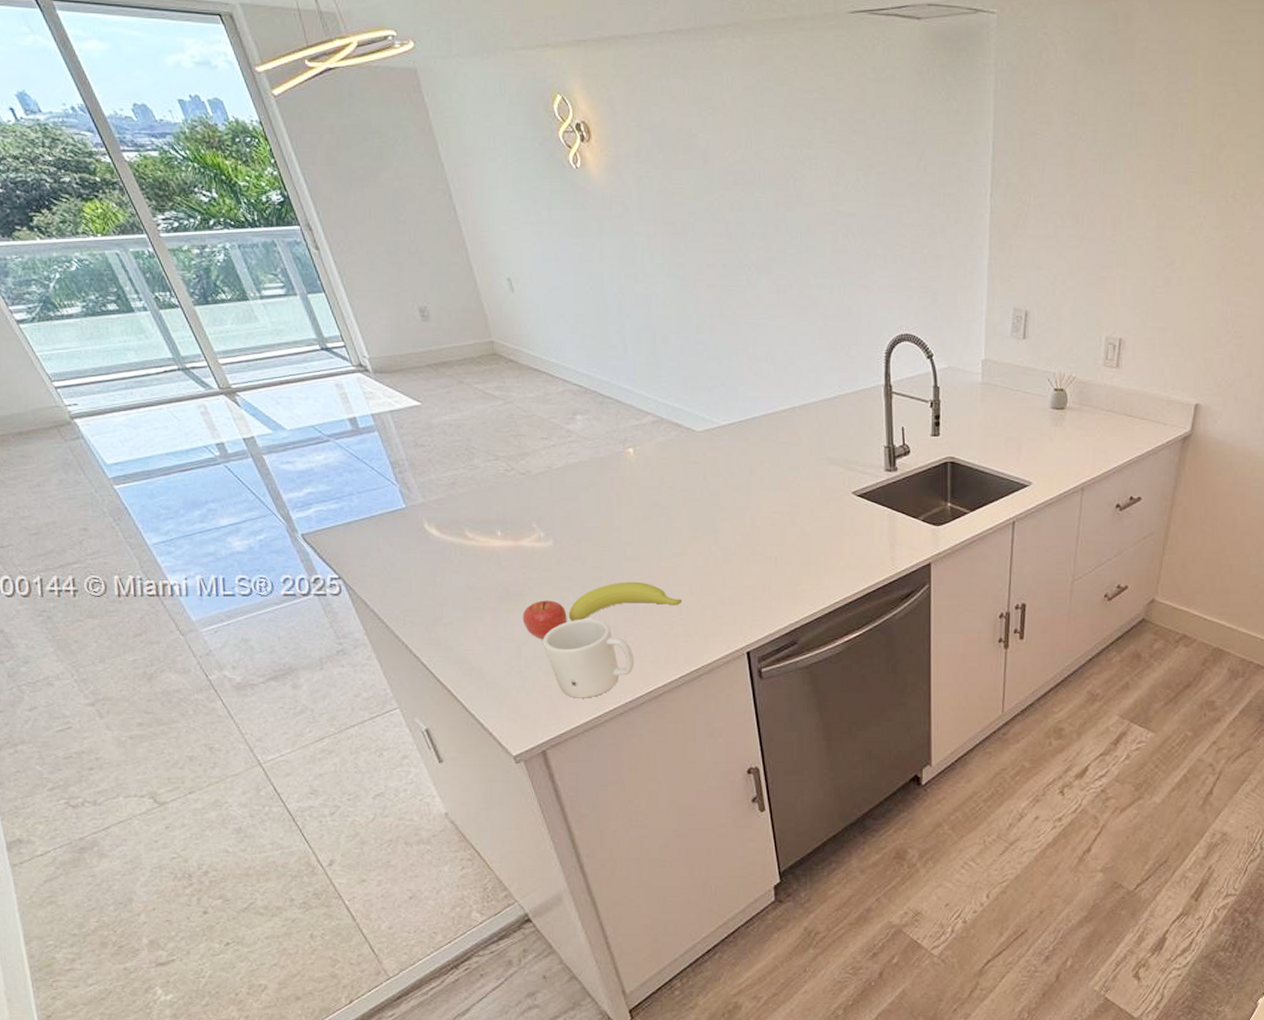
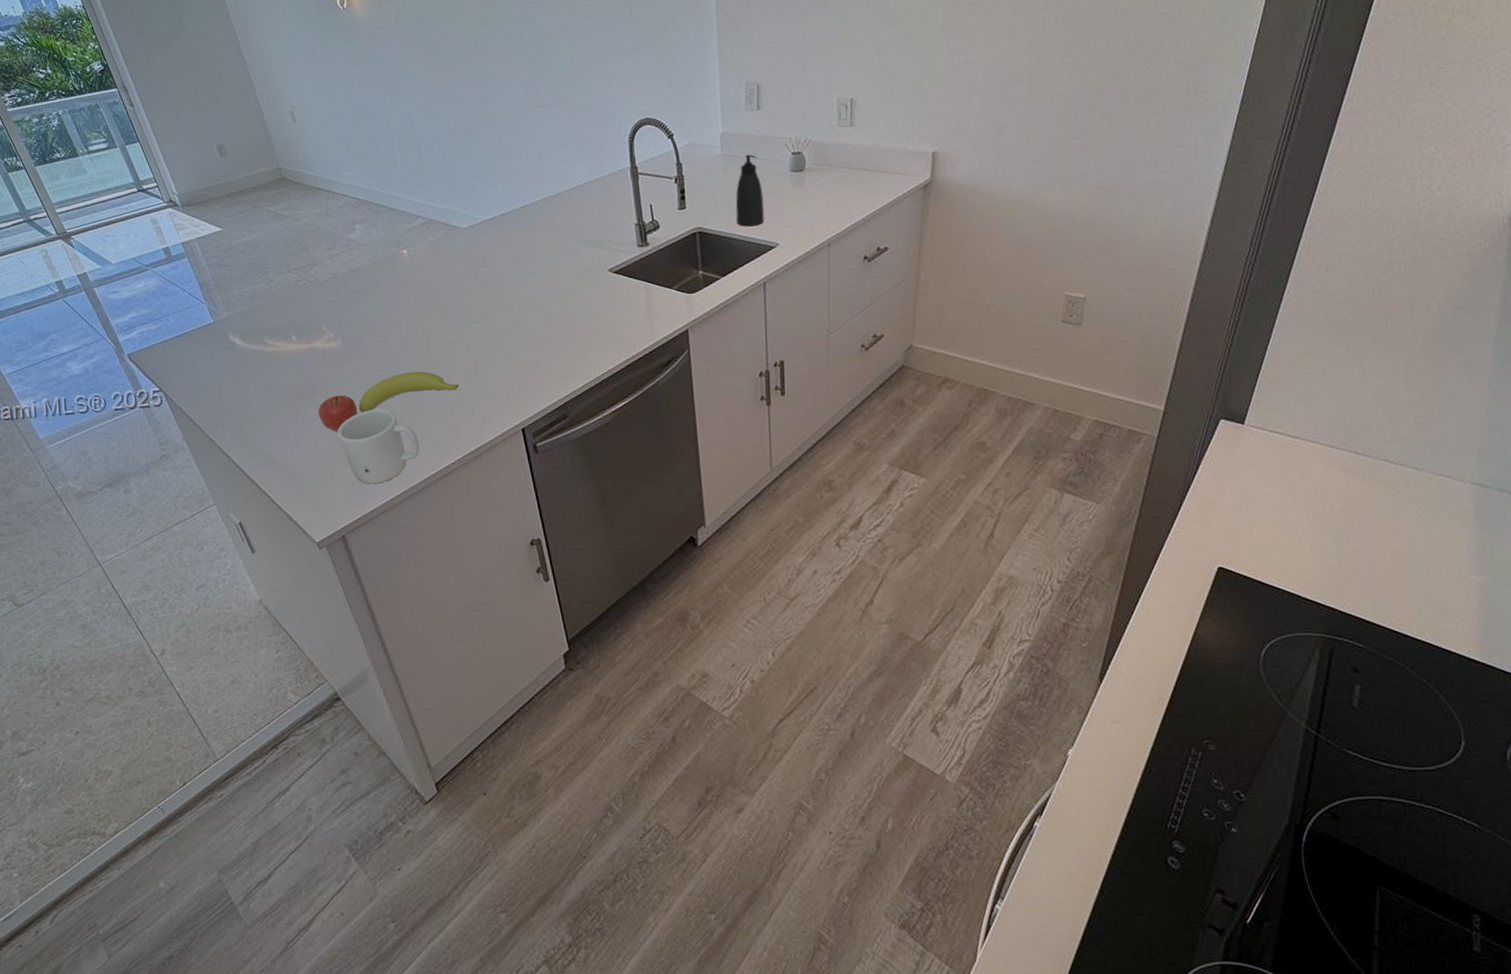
soap dispenser: none [991,385,1021,462] -> present [735,154,764,227]

